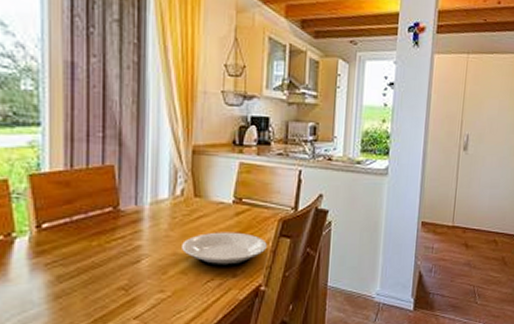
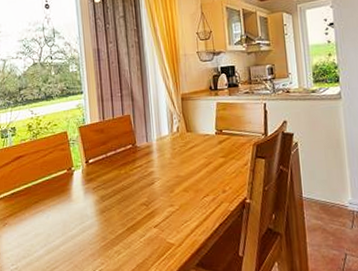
plate: present [182,232,267,267] -> none [182,156,247,185]

